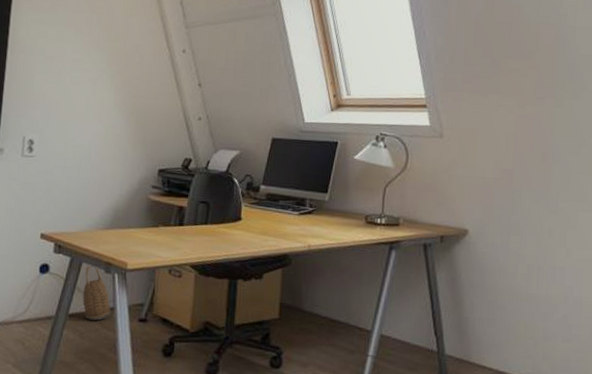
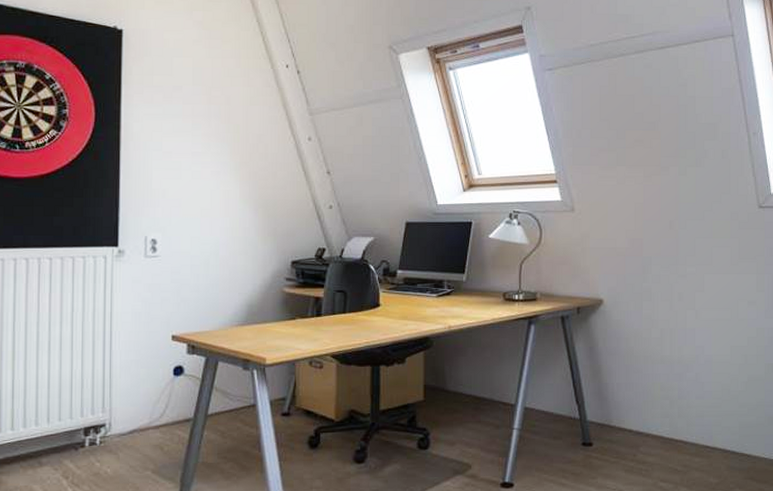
basket: present [82,264,111,321] -> none [221,362,251,419]

